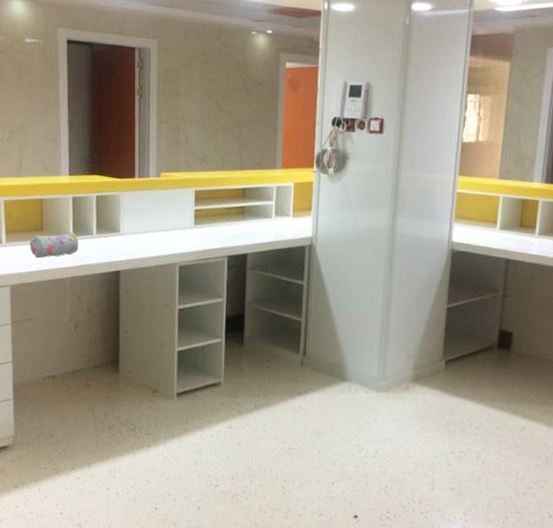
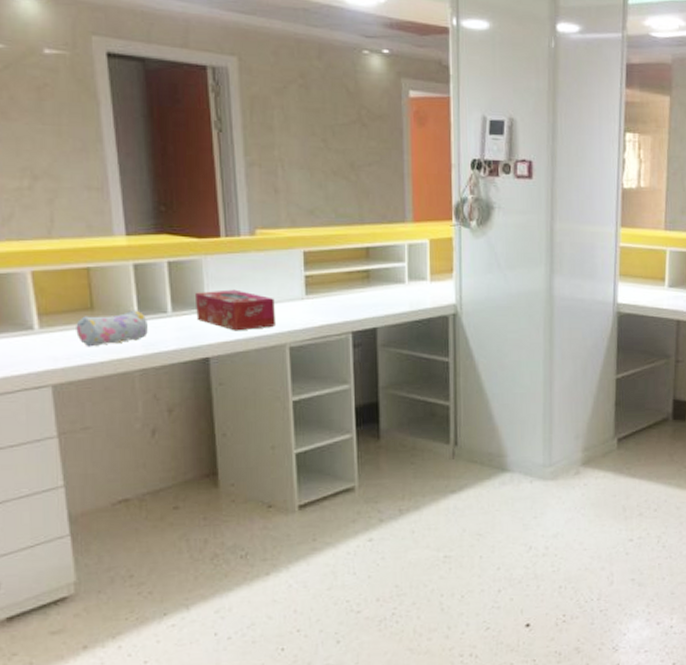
tissue box: none [113,218,171,251] -> present [194,289,277,331]

